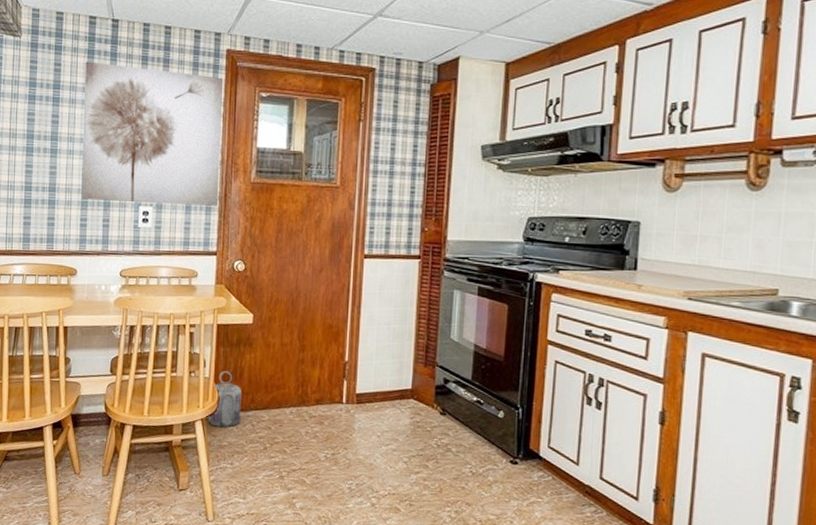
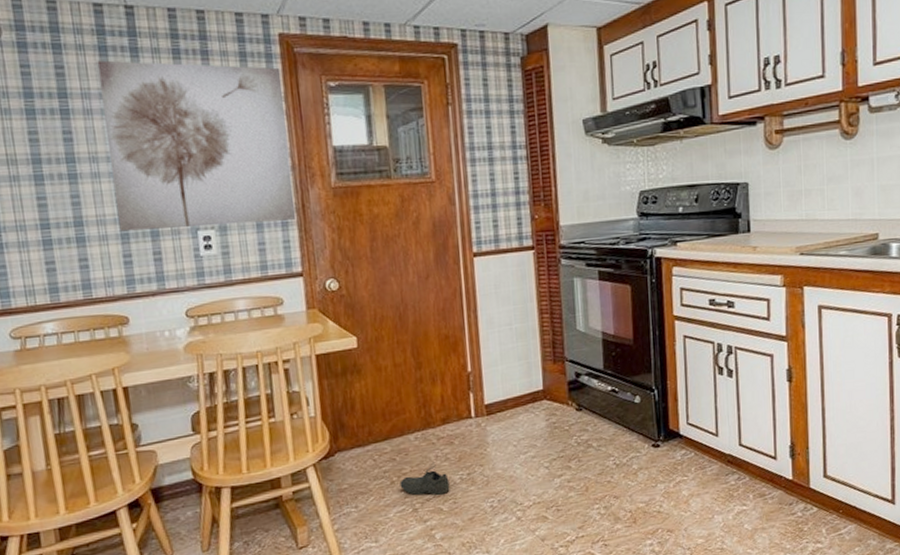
lantern: present [208,370,242,428] -> none [320,405,360,470]
shoe: none [271,437,315,468] -> present [399,462,450,495]

